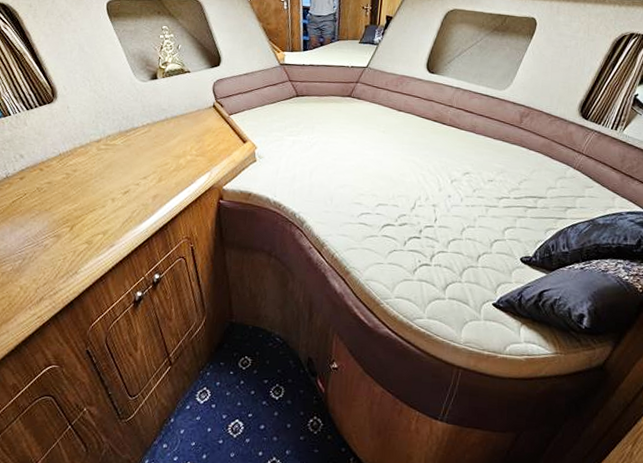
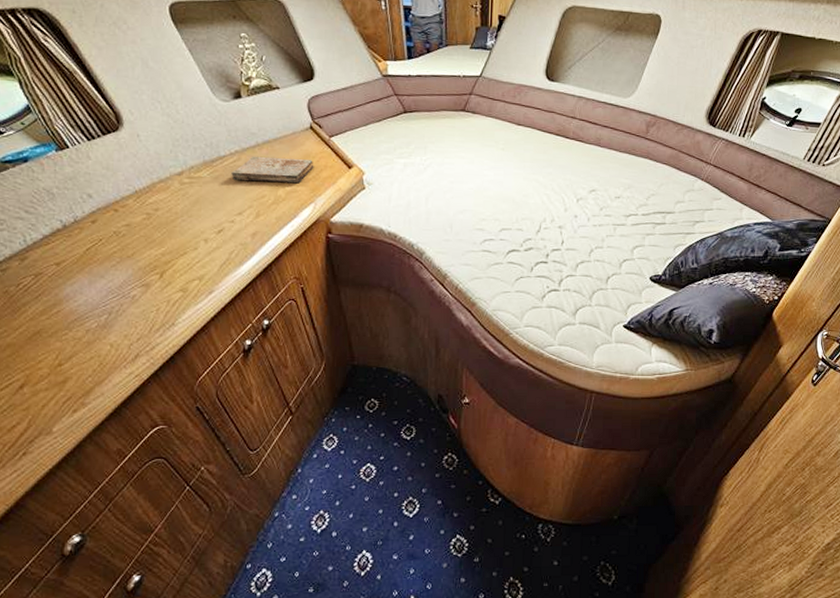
book: none [141,128,213,154] -> present [231,156,314,184]

